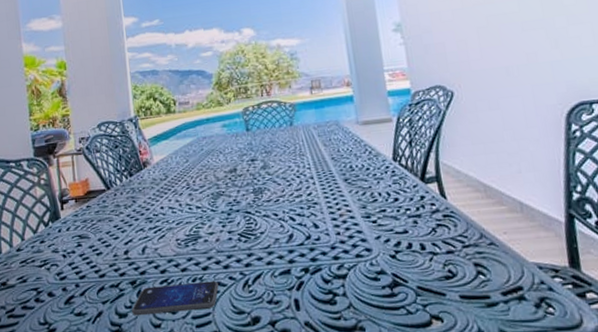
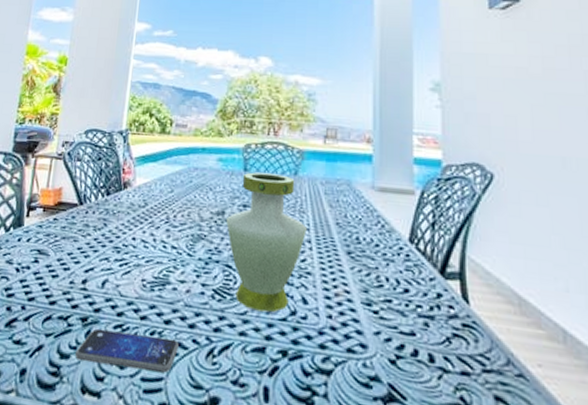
vase: none [238,127,309,243] -> present [225,172,307,313]

